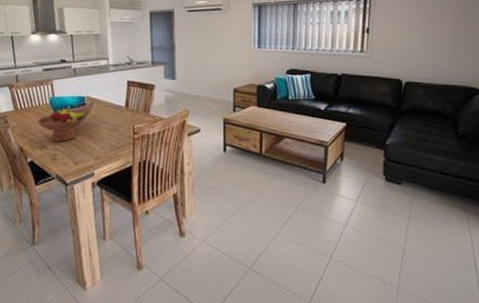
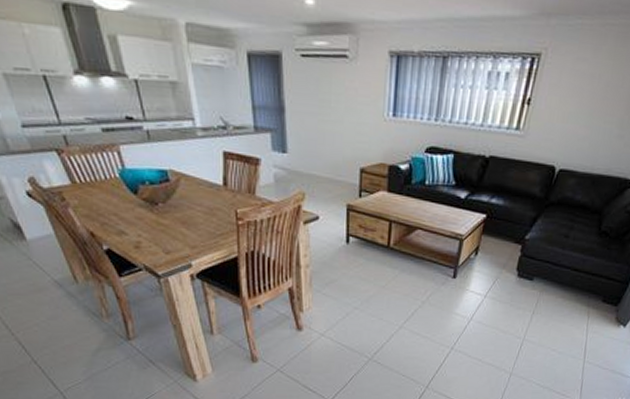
fruit bowl: present [37,107,87,142] -> none [106,182,173,227]

